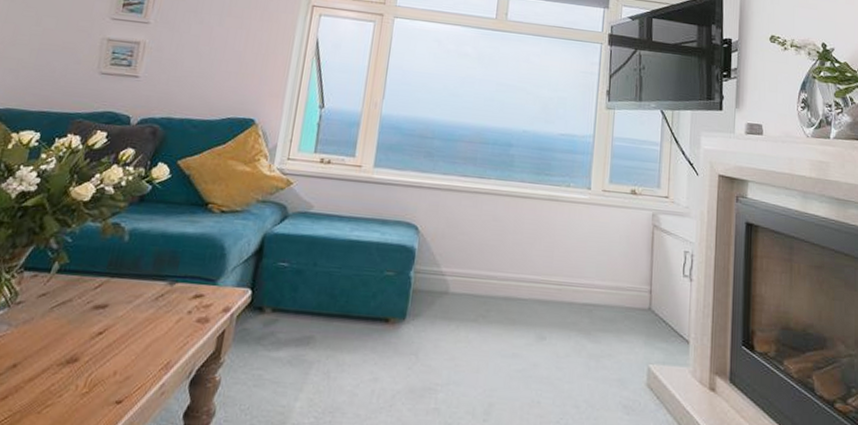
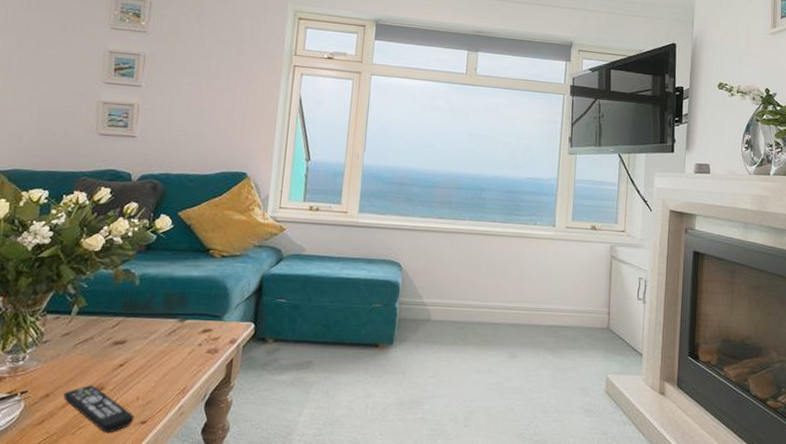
remote control: none [32,355,110,414] -> present [63,385,135,434]

